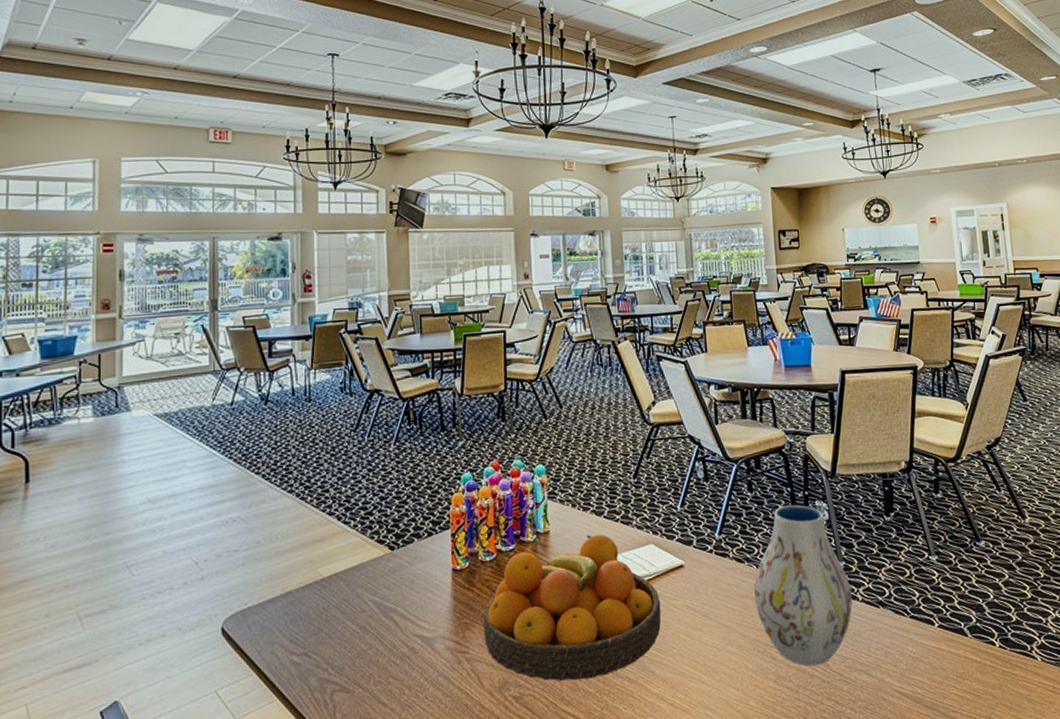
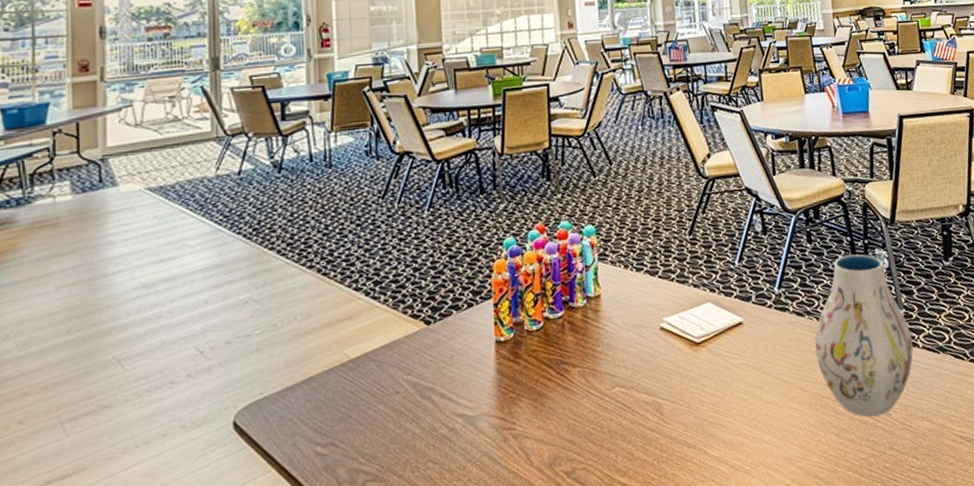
fruit bowl: present [483,534,661,681] -> none [530,295,720,452]

